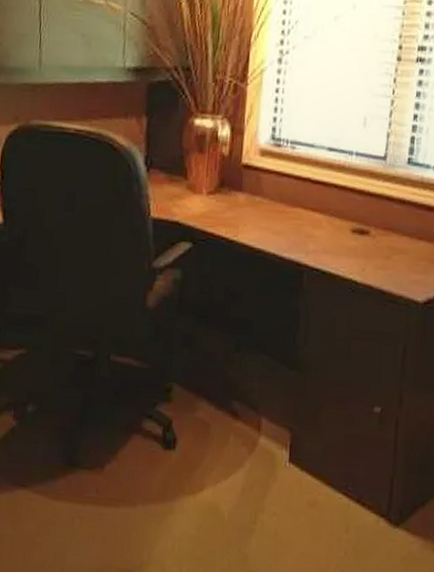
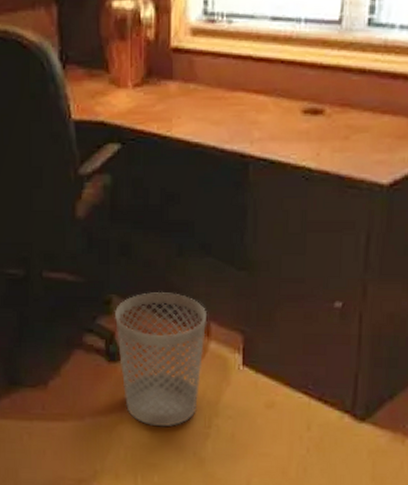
wastebasket: none [174,383,259,520] -> present [115,291,208,427]

